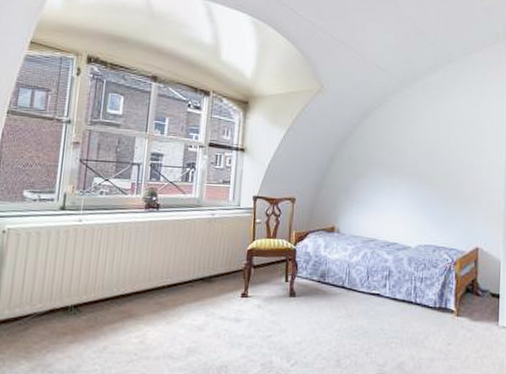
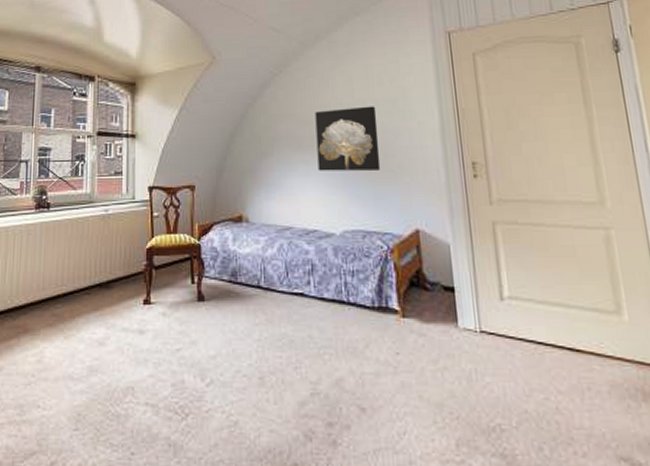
wall art: none [403,142,457,197] -> present [315,106,381,171]

